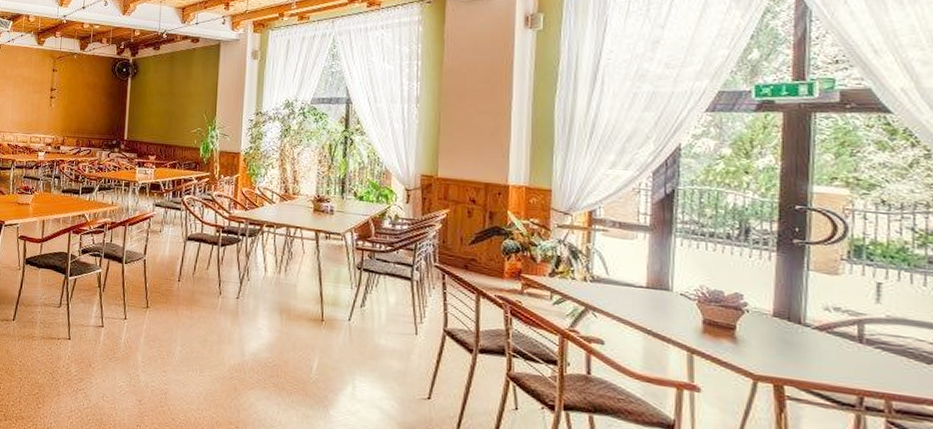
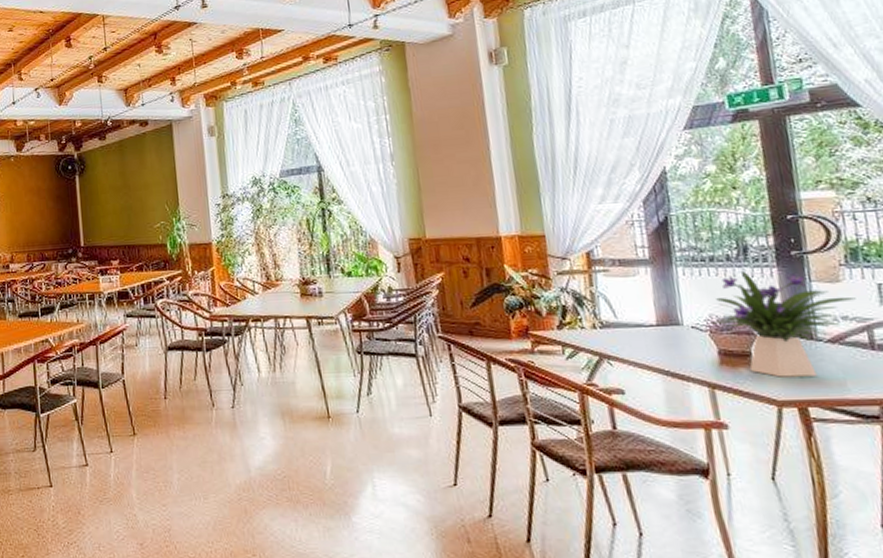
flower arrangement: none [700,250,852,358] -> present [710,270,856,377]

